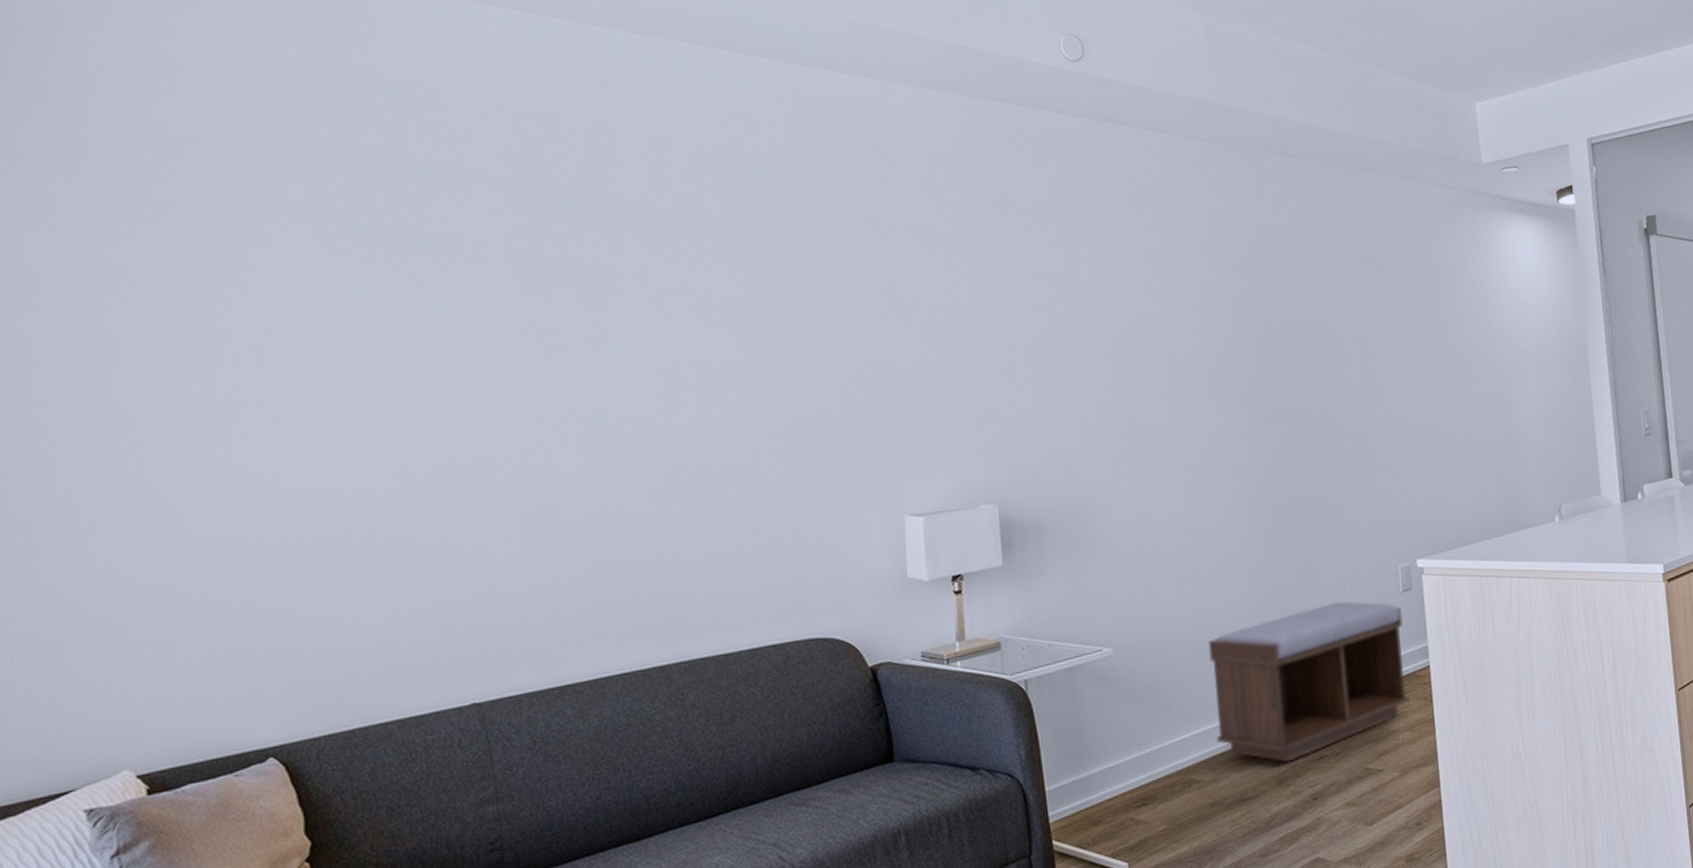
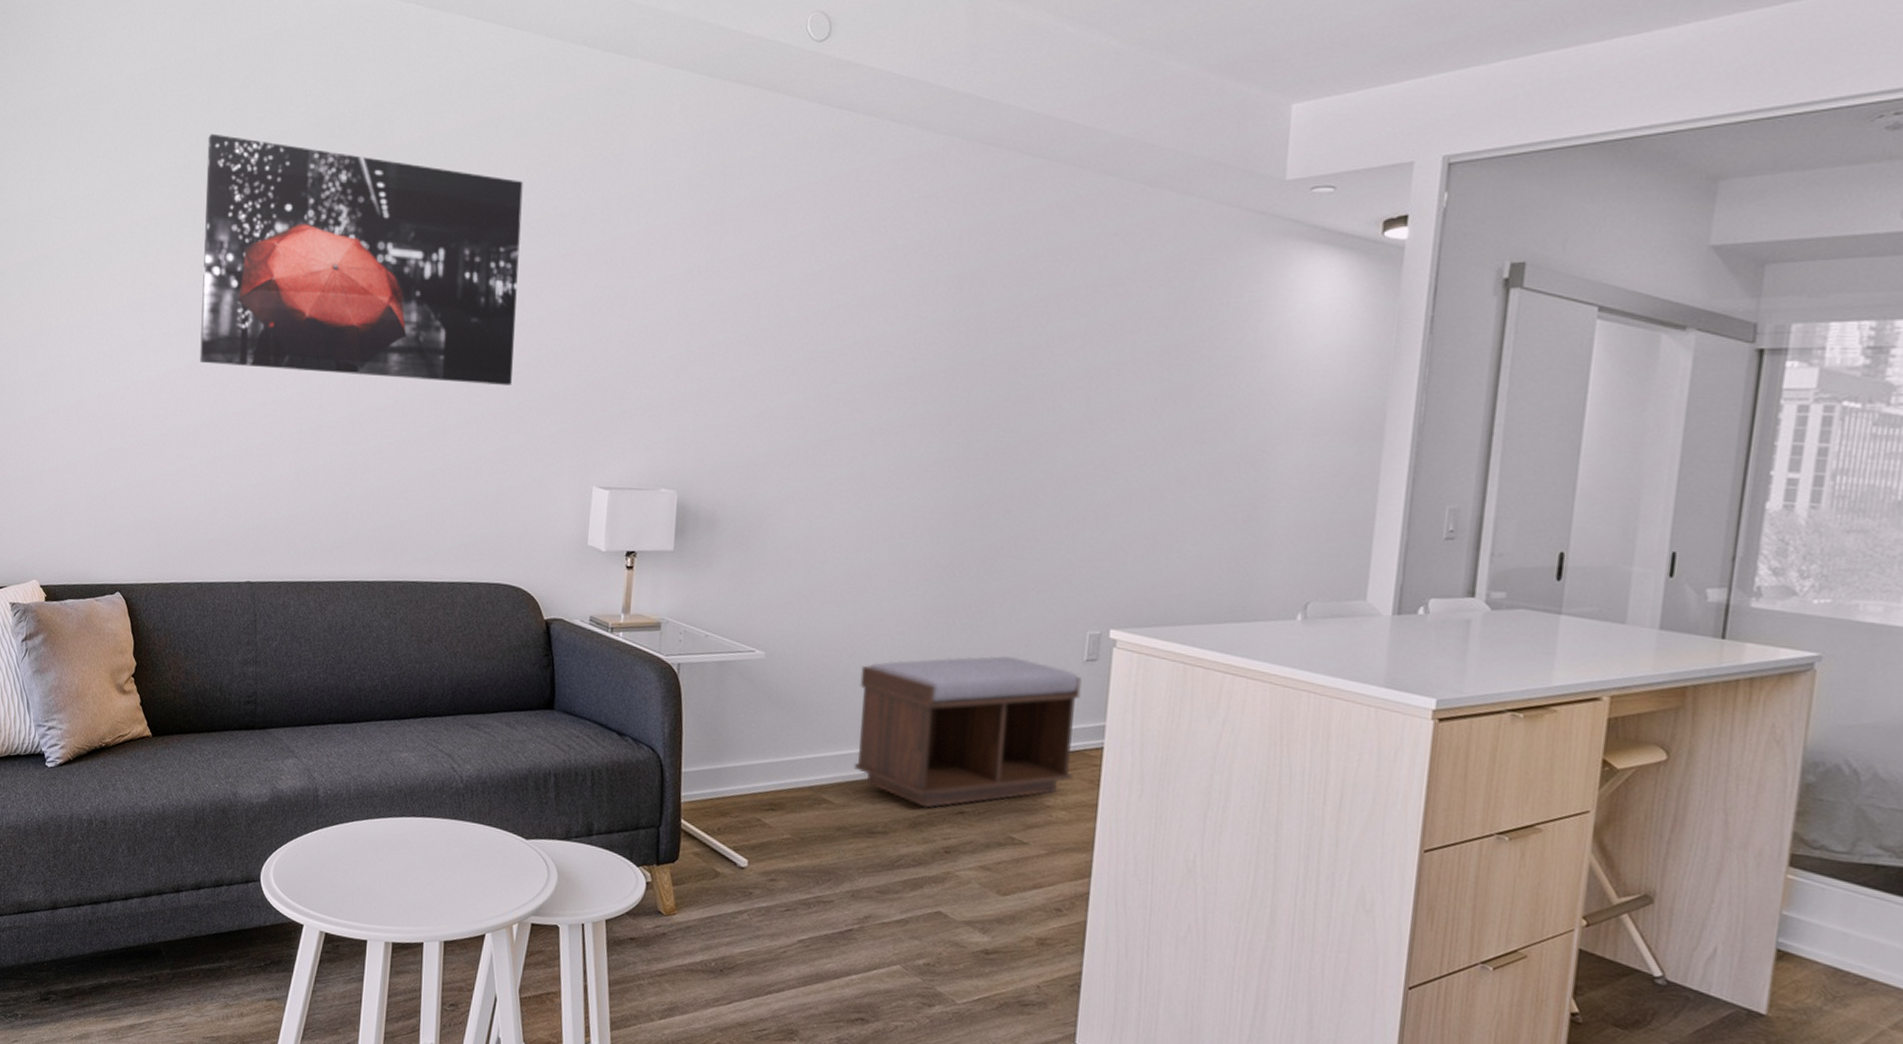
wall art: none [353,181,795,452] -> present [200,133,523,385]

